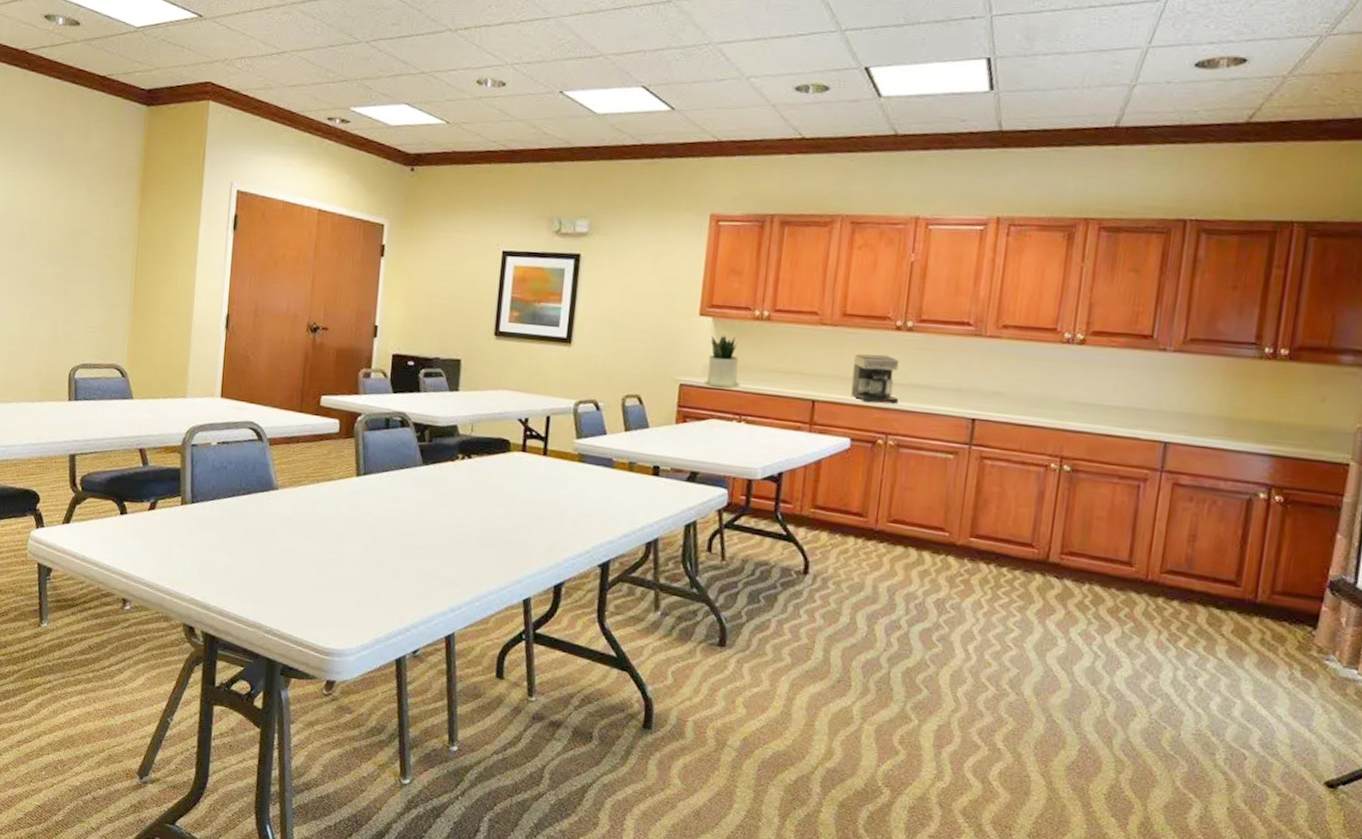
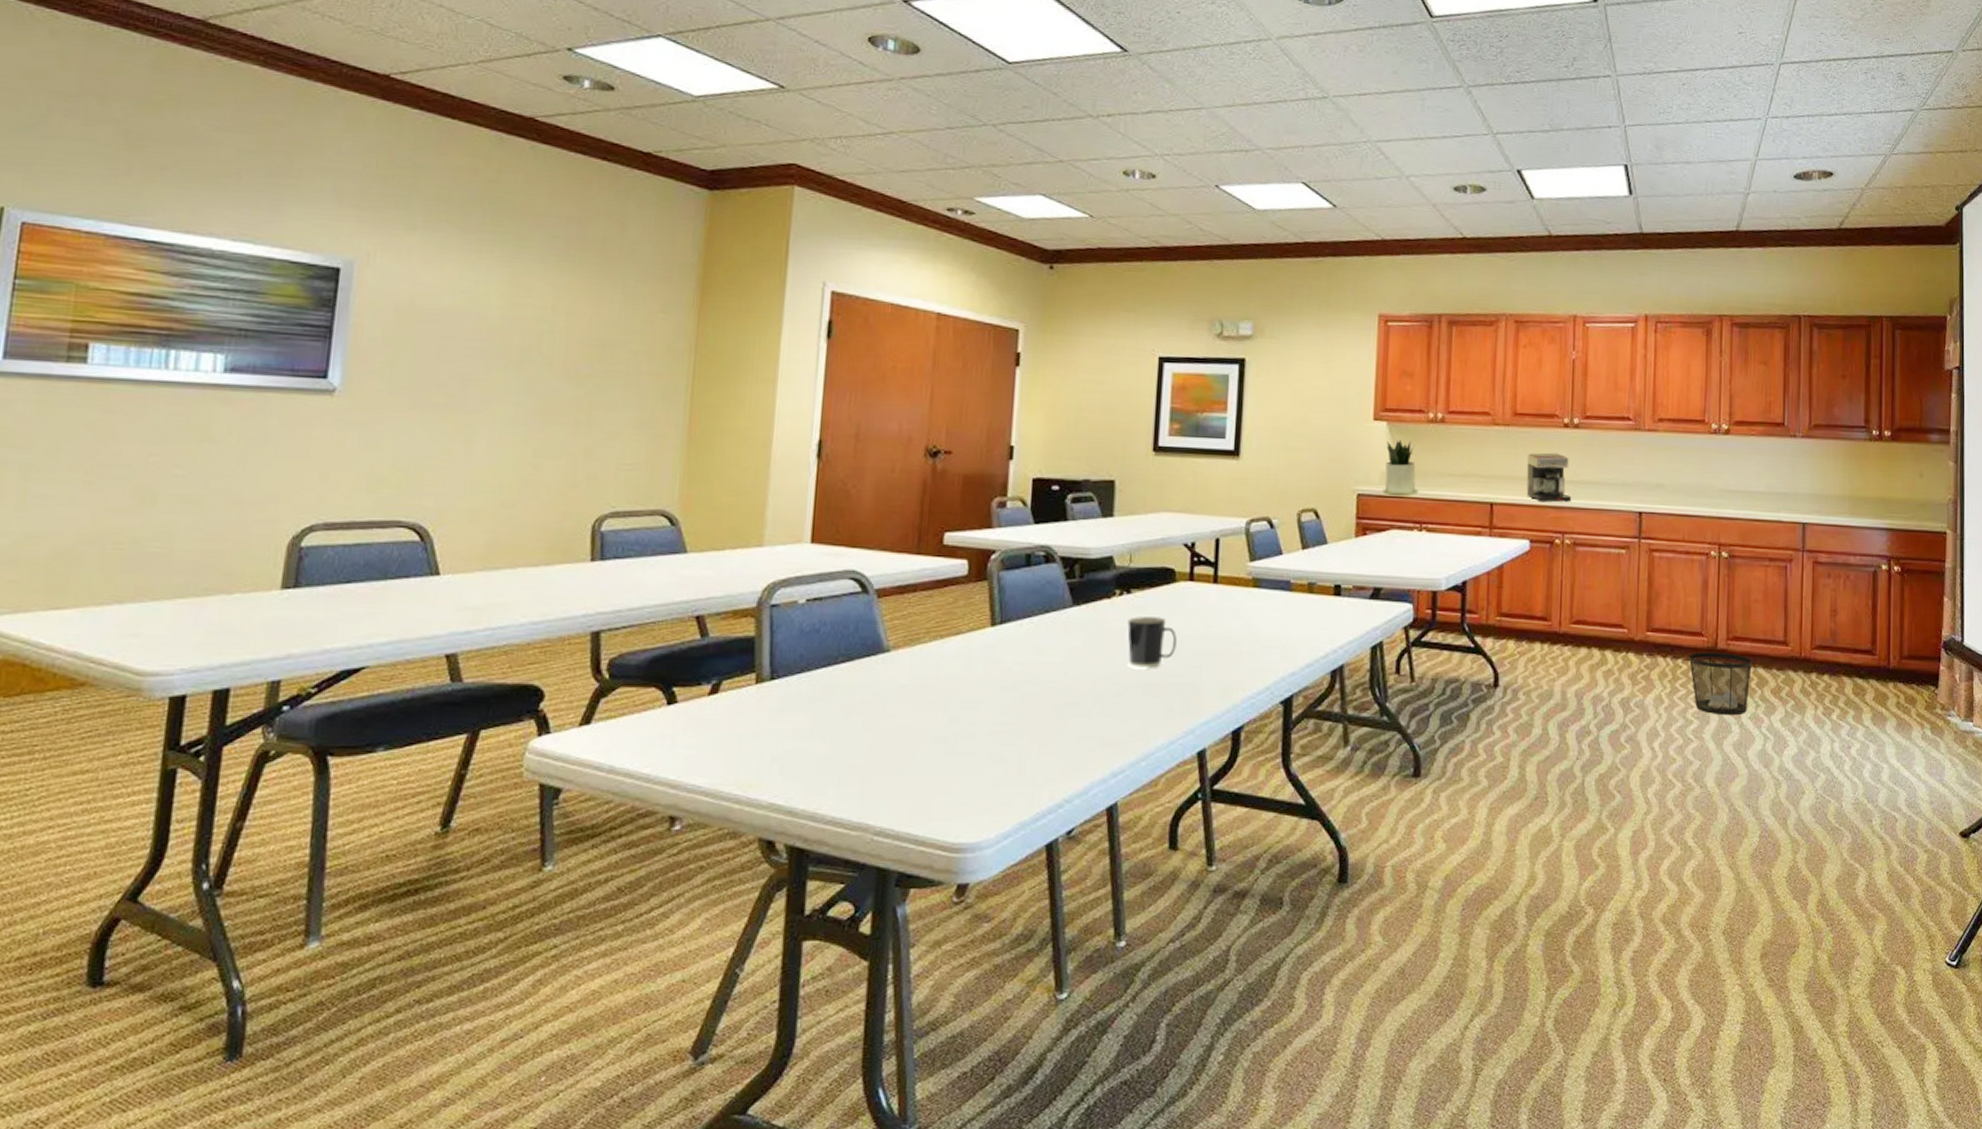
mug: none [467,479,509,524] -> present [1127,617,1177,668]
waste bin: none [1014,563,1089,631] -> present [1688,652,1753,716]

